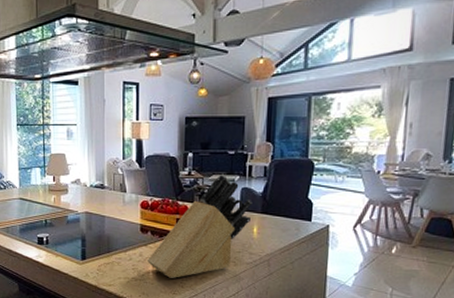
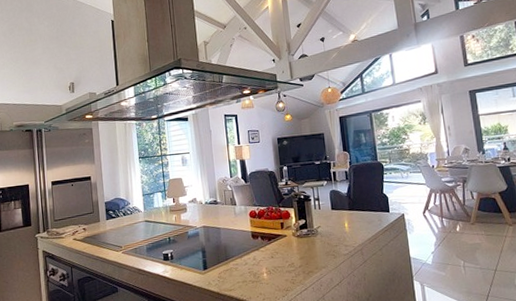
knife block: present [147,173,253,278] -> none [261,180,341,277]

